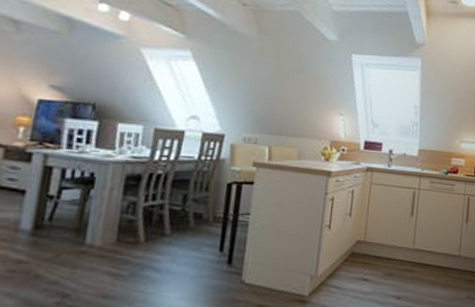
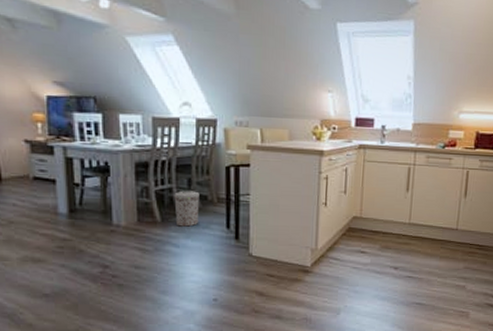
trash can: none [161,207,195,249] -> present [174,190,200,227]

